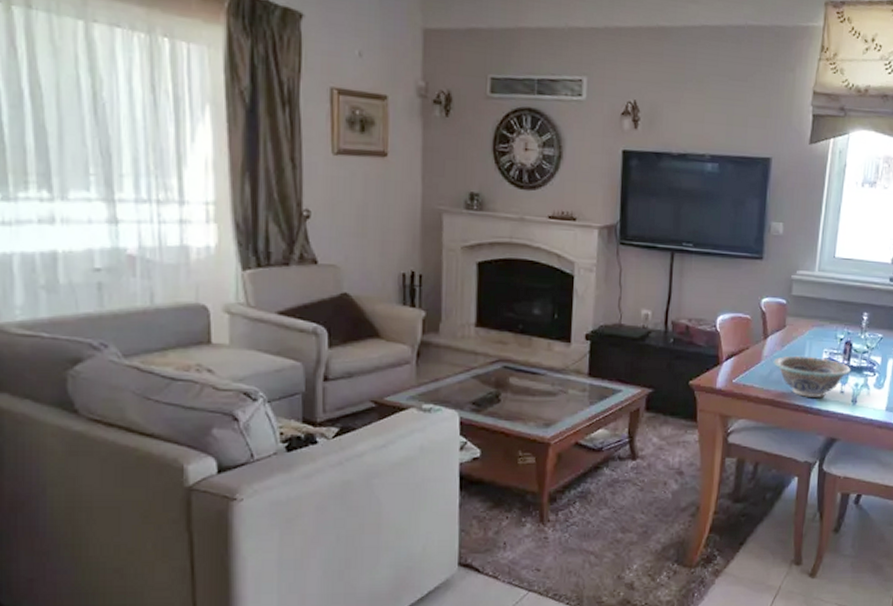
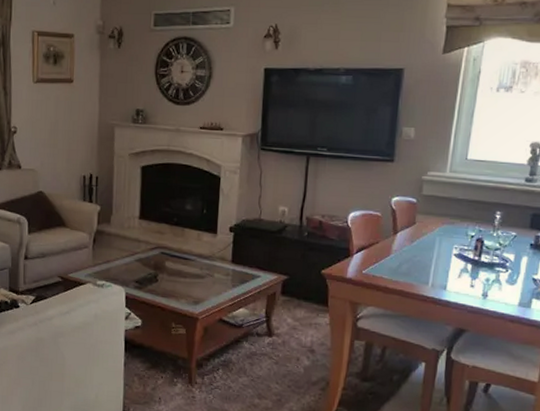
decorative bowl: present [773,355,851,397] -> none [402,250,482,290]

